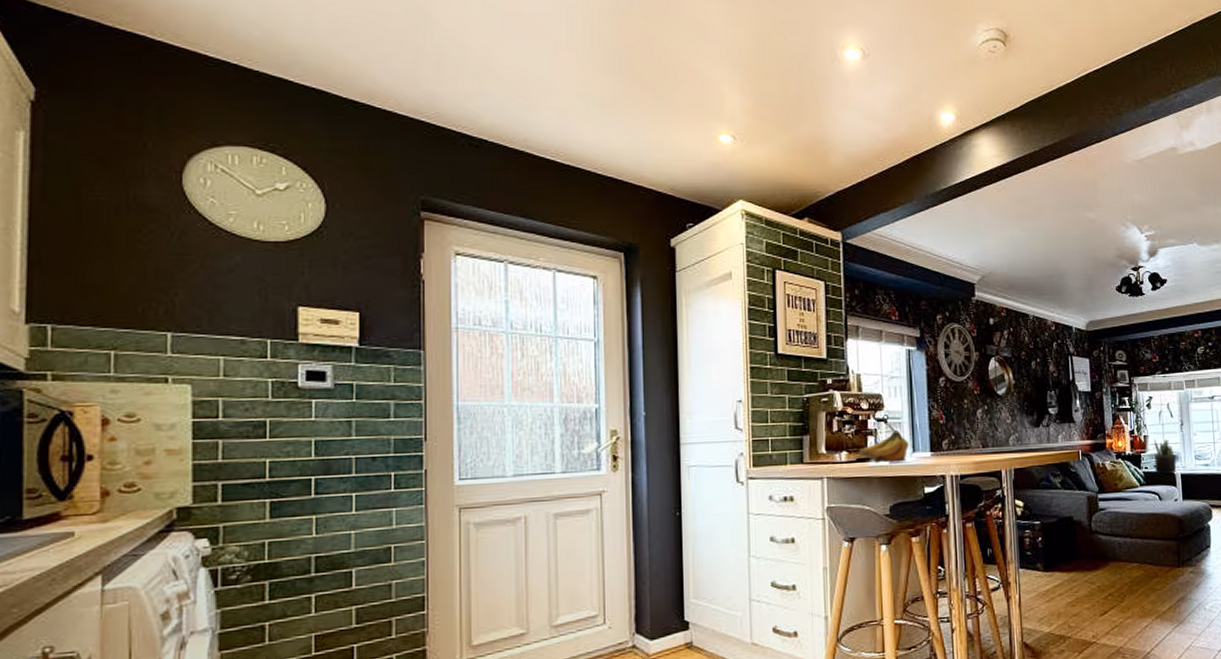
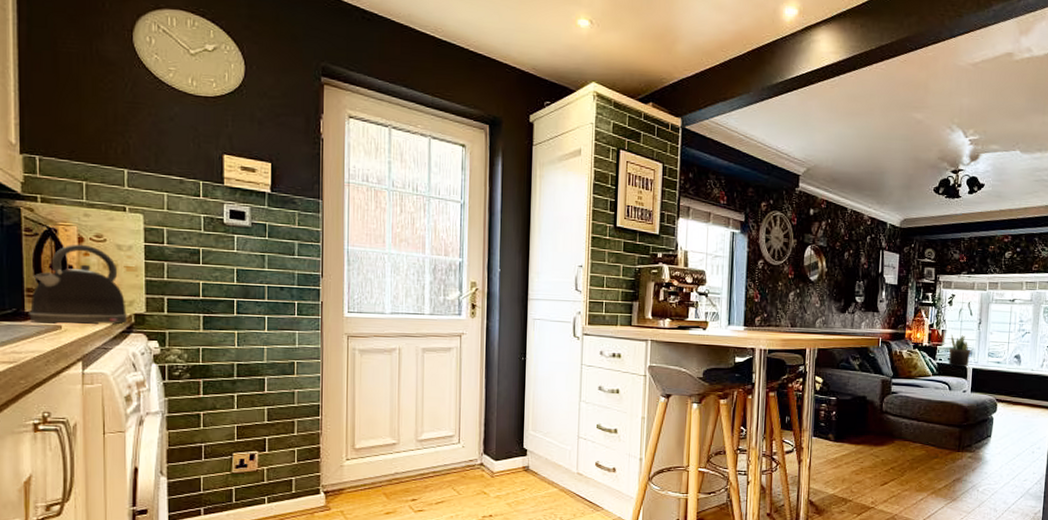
kettle: none [26,427,168,532] -> present [27,244,128,324]
fruit: present [858,431,909,463] -> none [680,304,725,333]

